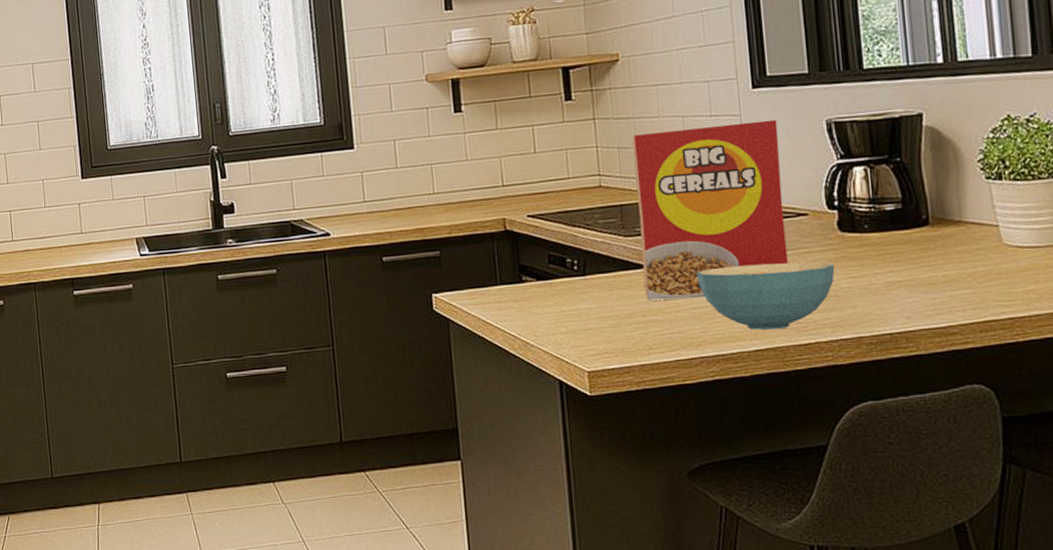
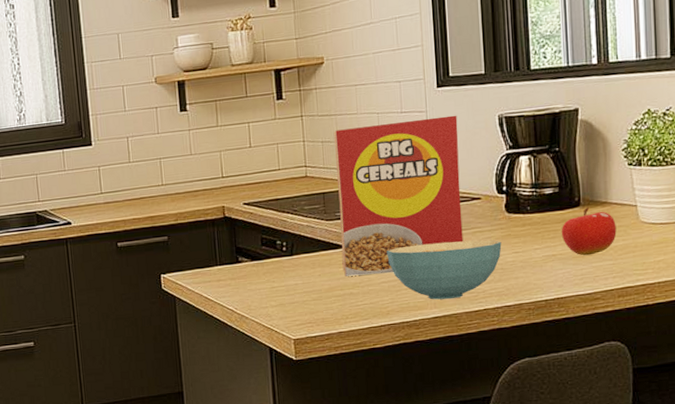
fruit: none [906,227,975,283] -> present [561,207,617,256]

